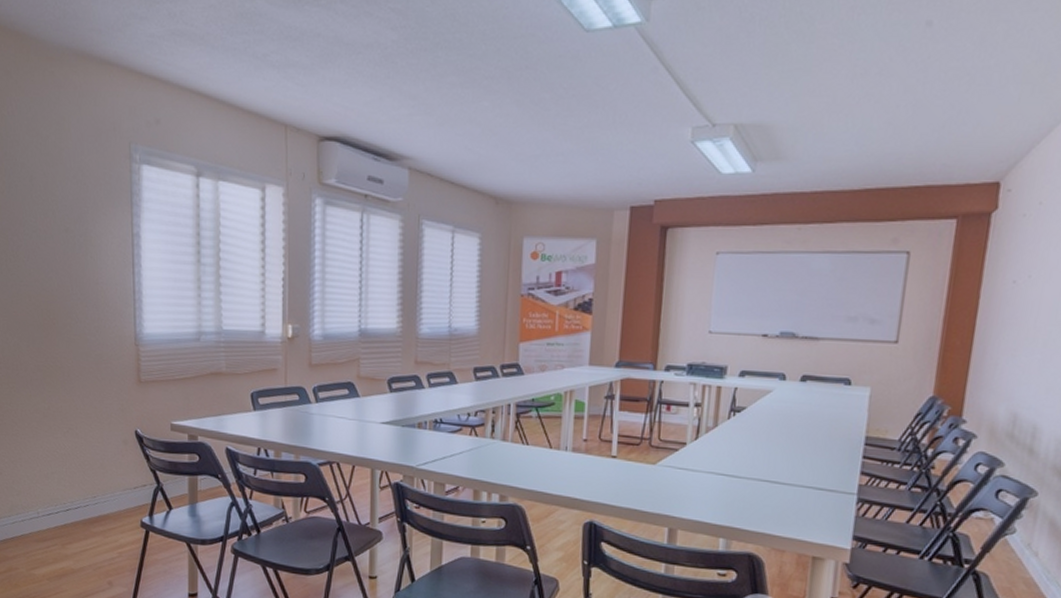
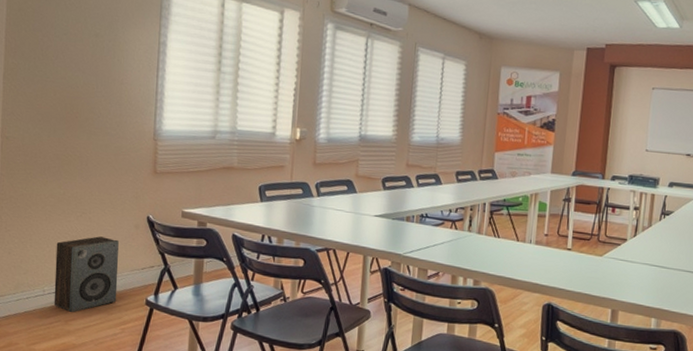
speaker: none [46,453,111,535] -> present [53,236,119,312]

